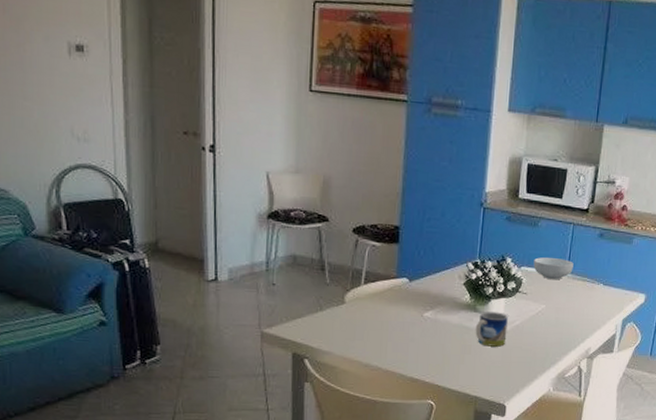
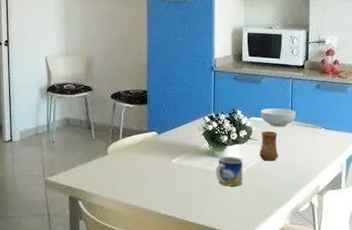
cup: none [527,283,551,319] -> present [259,130,279,161]

